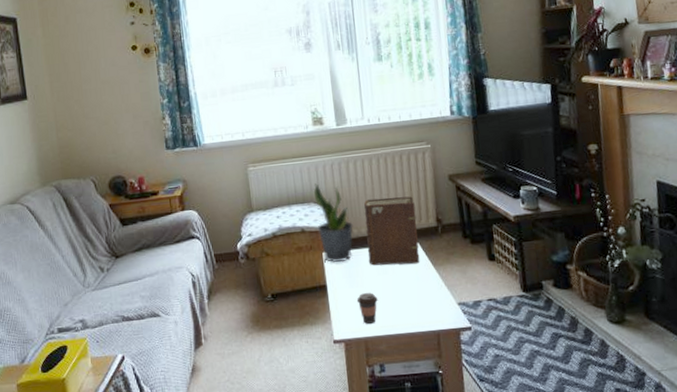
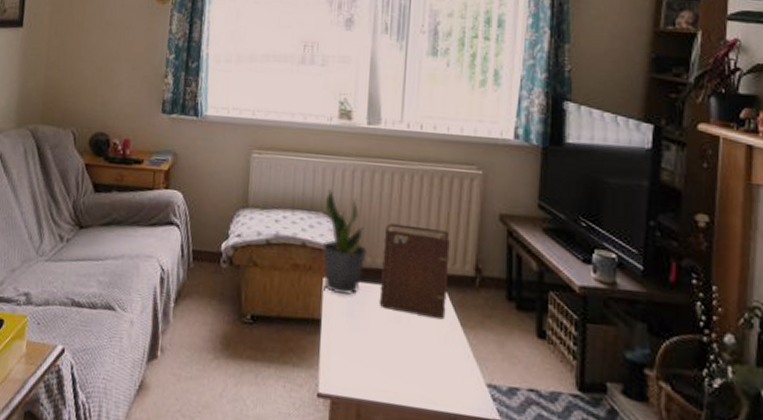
coffee cup: present [356,293,378,324] -> none [355,341,383,383]

